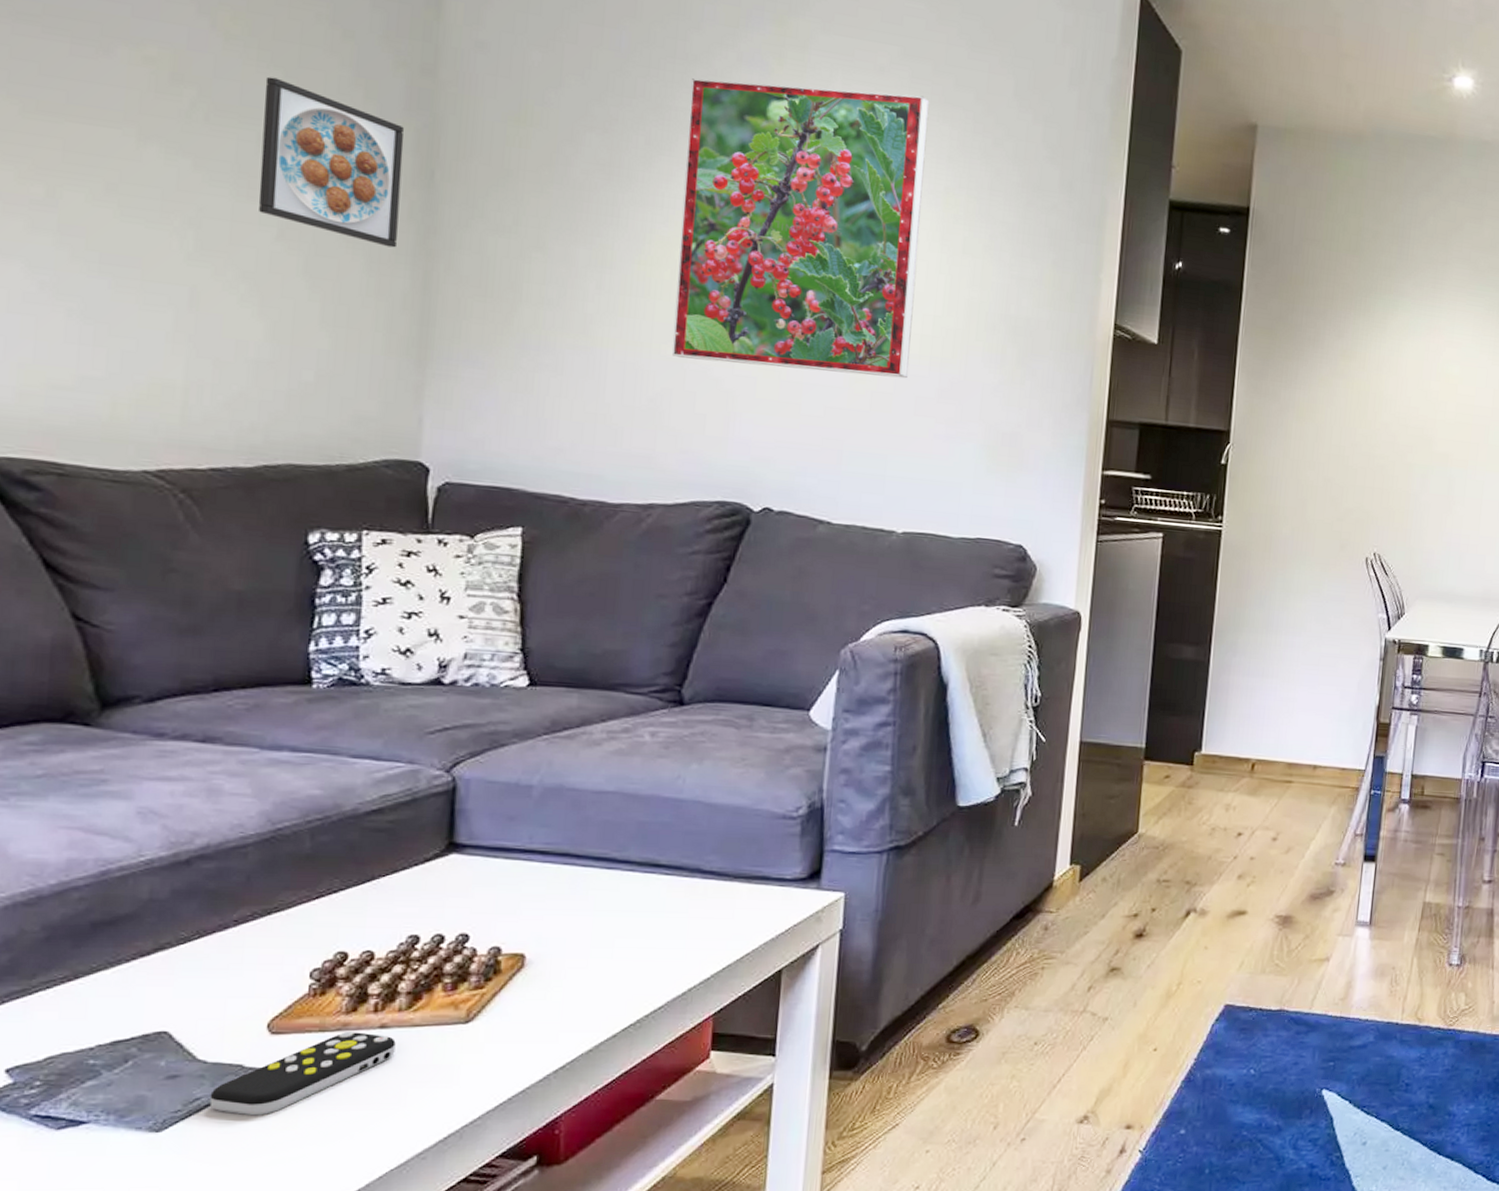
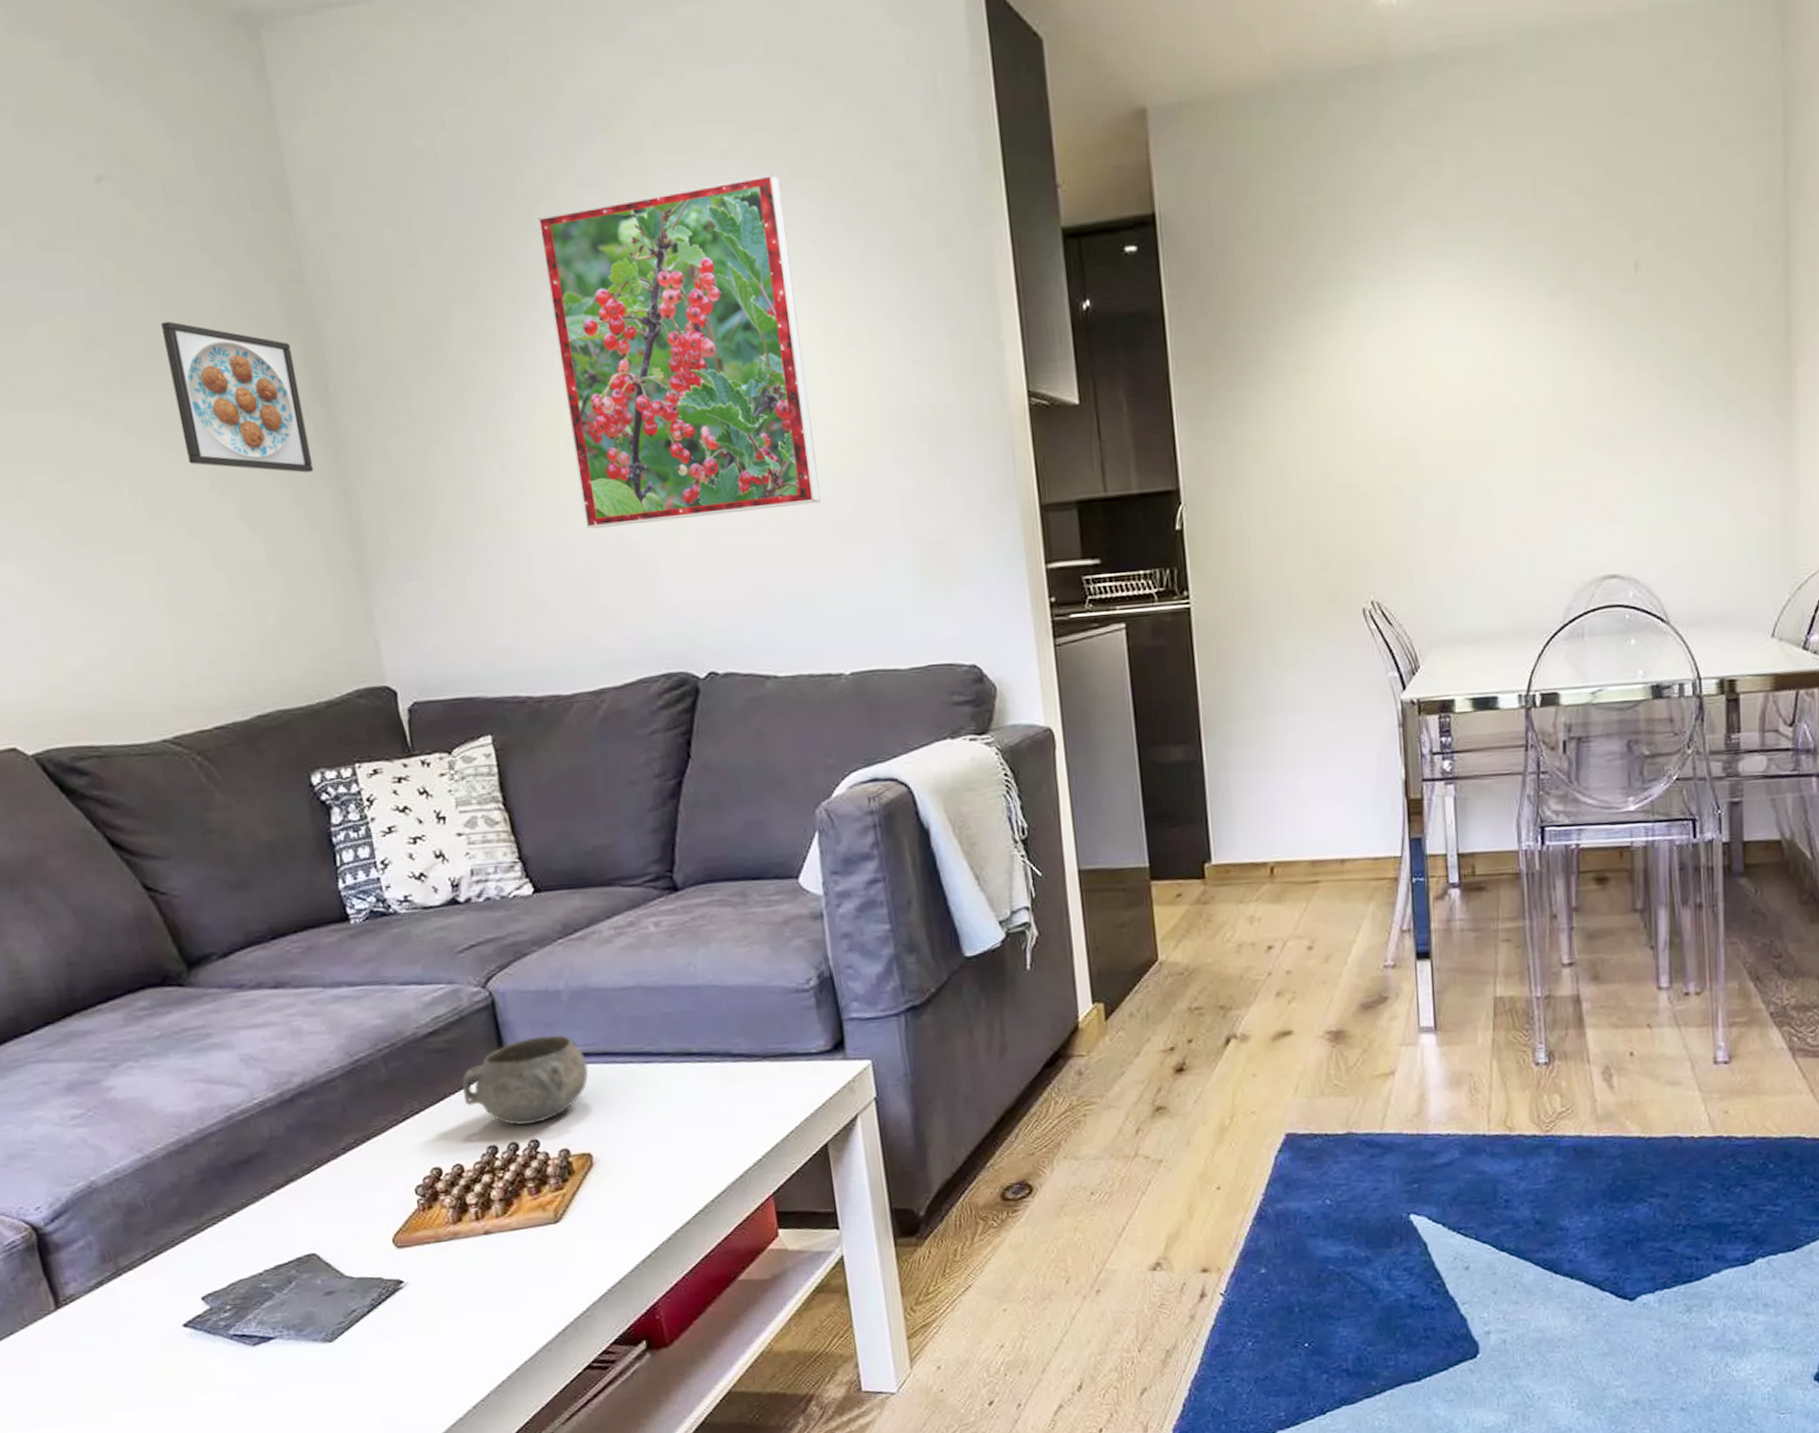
remote control: present [209,1031,396,1116] -> none [362,1239,503,1323]
decorative bowl: none [394,828,544,917] -> present [462,1034,589,1125]

